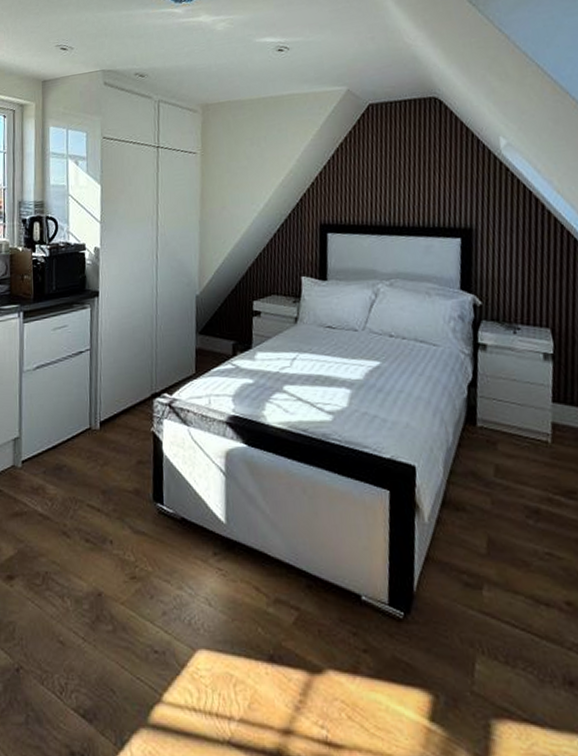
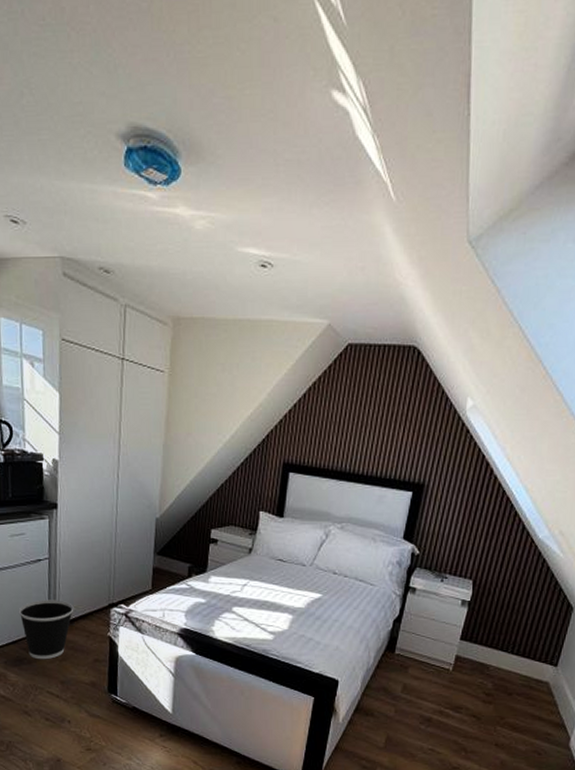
wastebasket: none [59,394,116,466] -> present [18,599,74,660]

